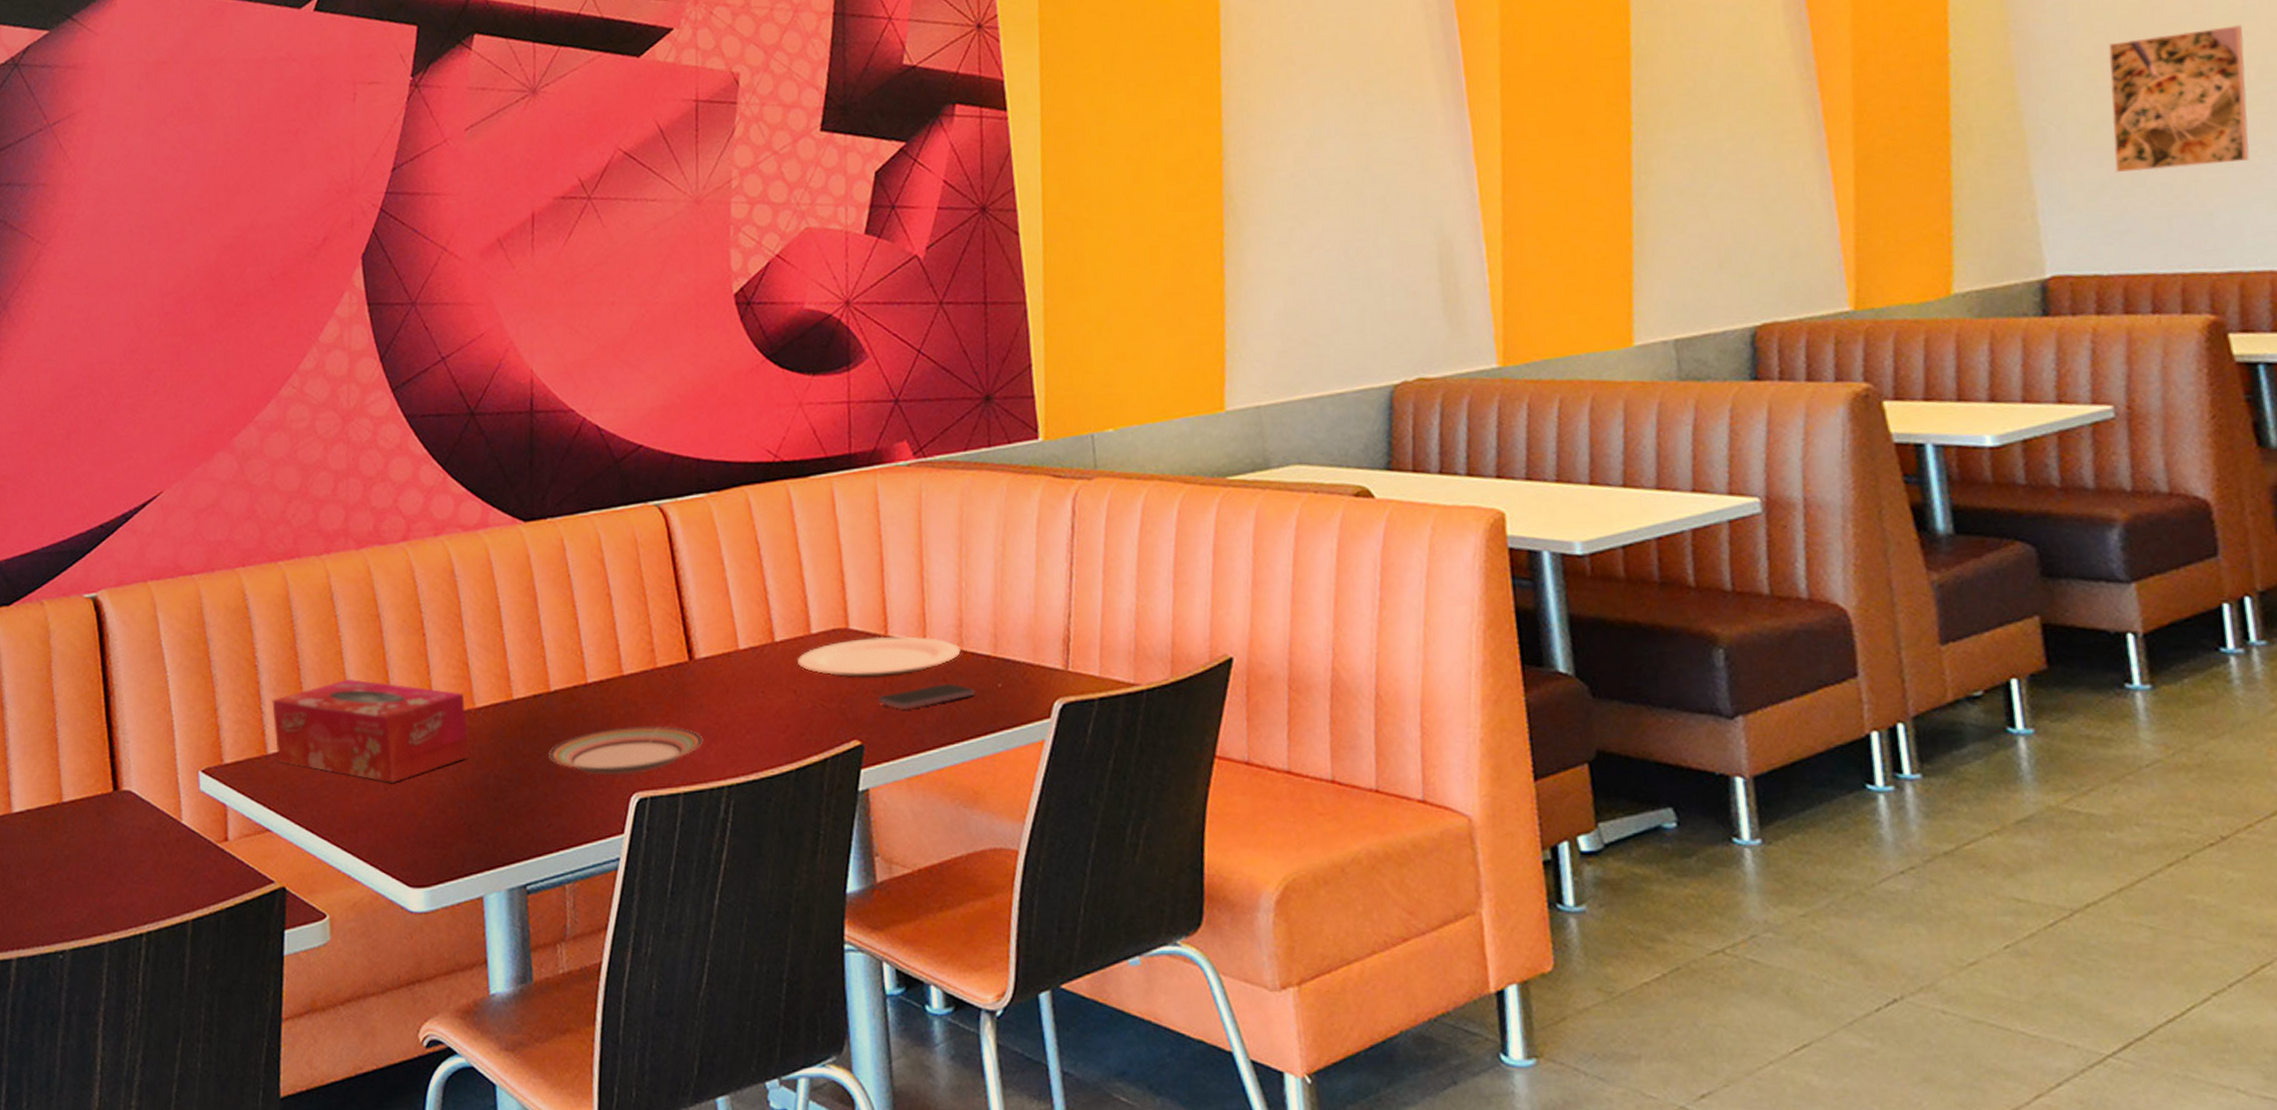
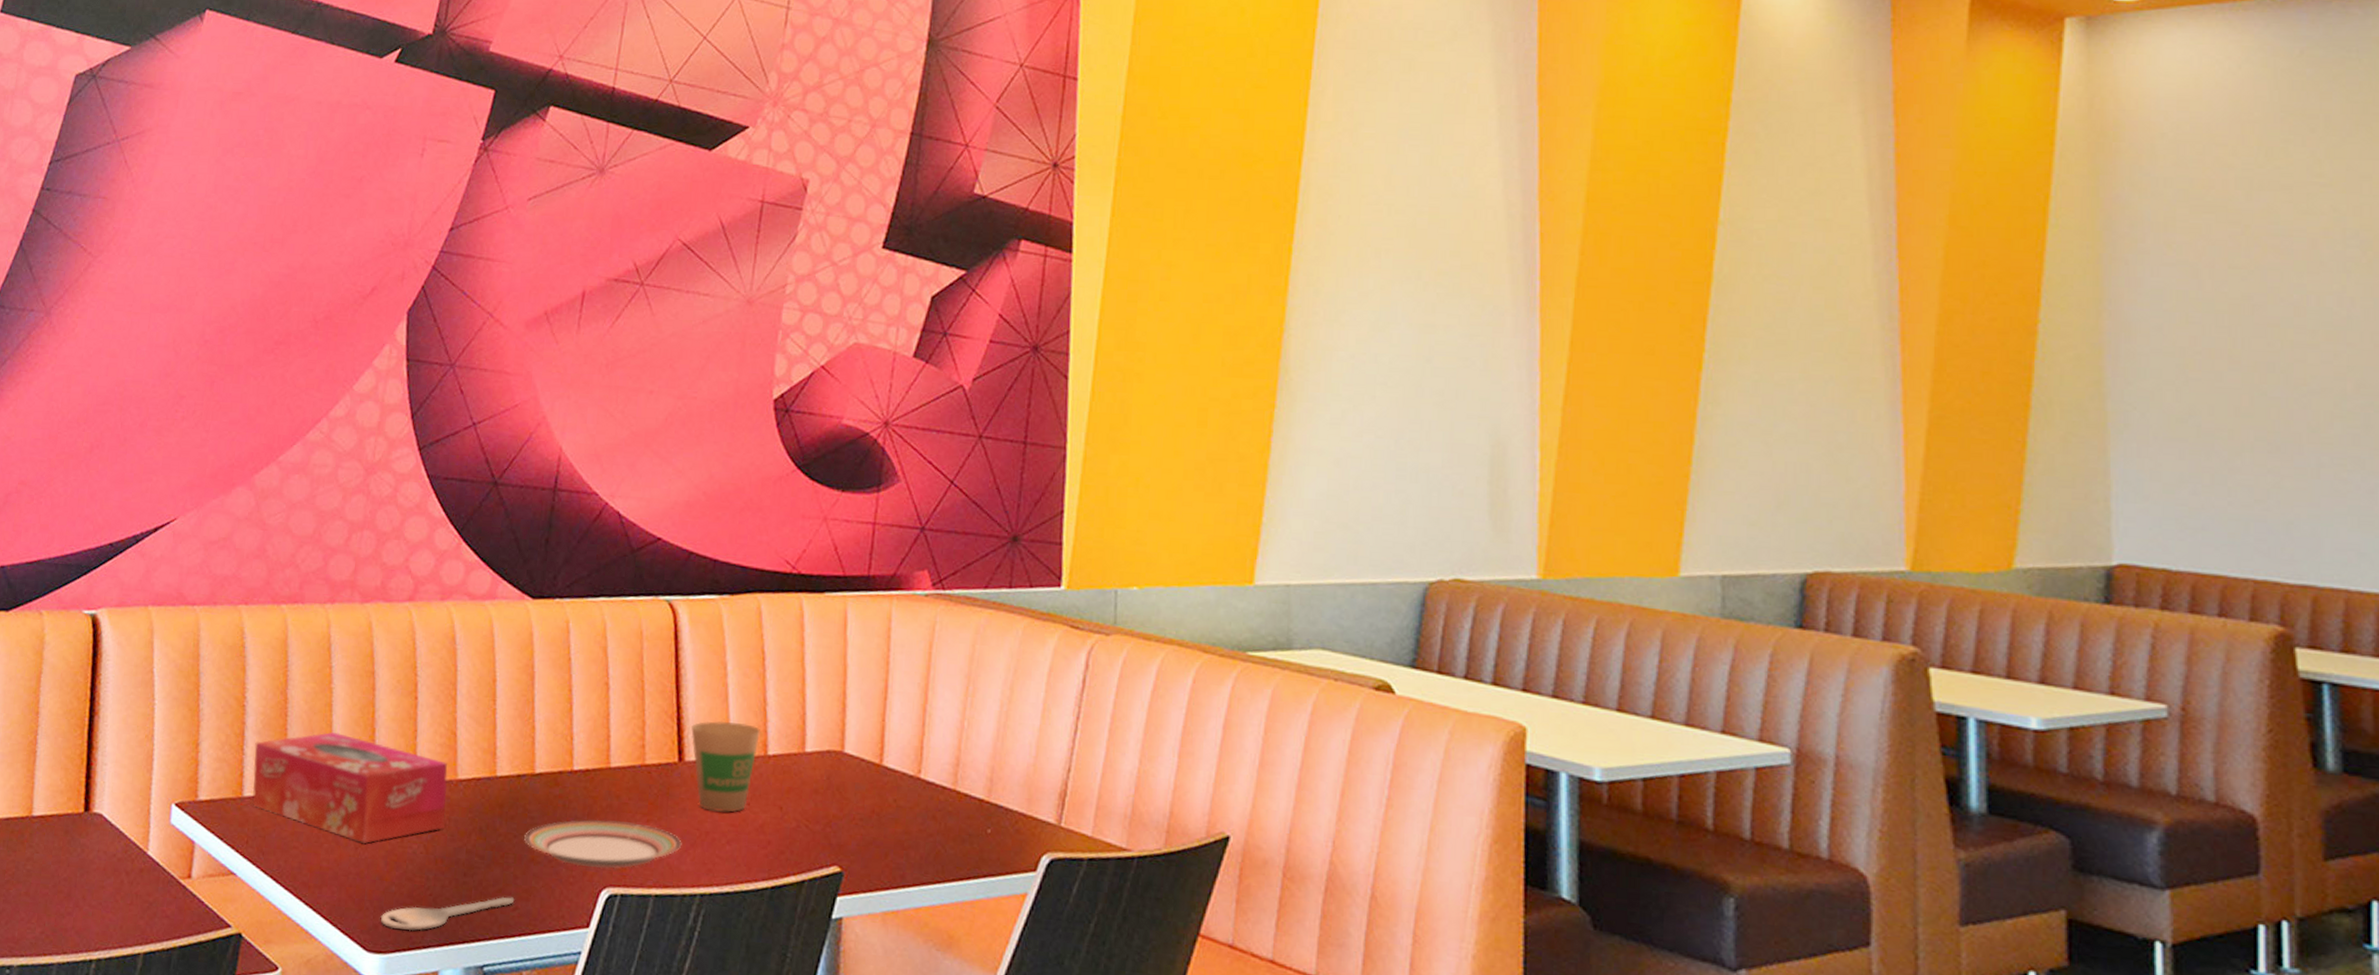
key: none [419,815,548,862] -> present [380,896,515,931]
paper cup: none [697,615,766,704] -> present [691,721,761,812]
plate: present [796,636,961,679] -> none [787,764,954,808]
smartphone: present [877,682,974,709] -> none [863,820,962,842]
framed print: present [2108,25,2250,172] -> none [2196,334,2343,475]

